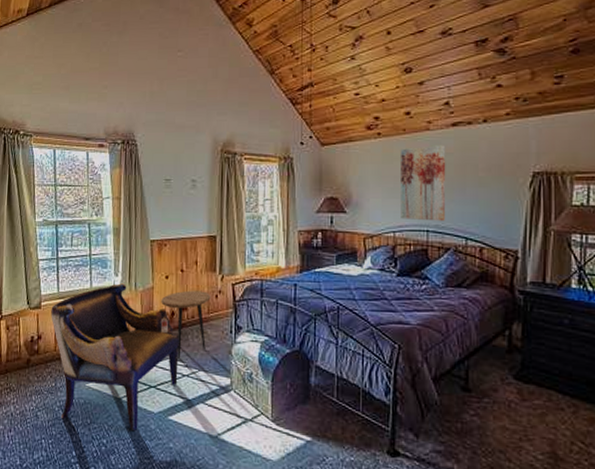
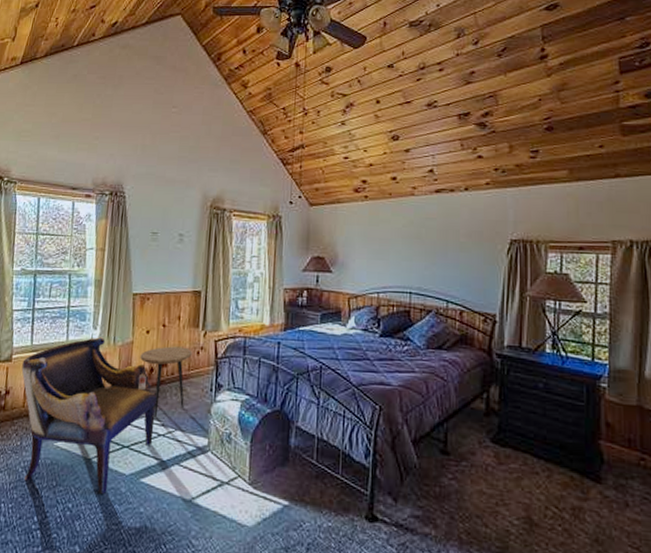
wall art: present [401,145,446,222] -> none [385,210,430,284]

